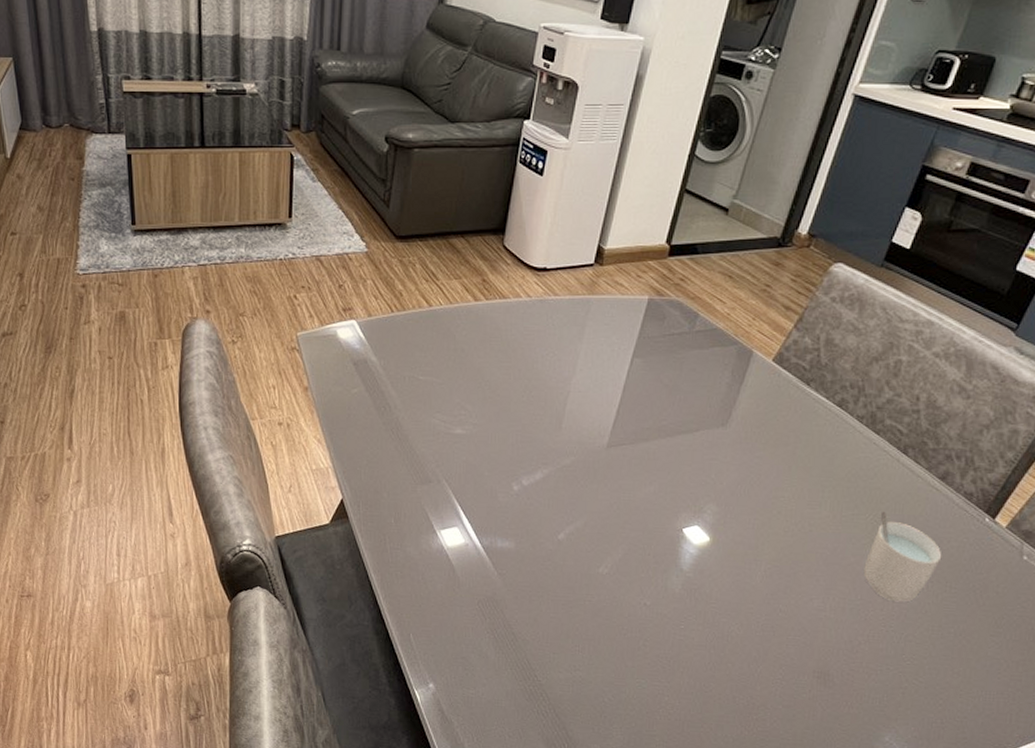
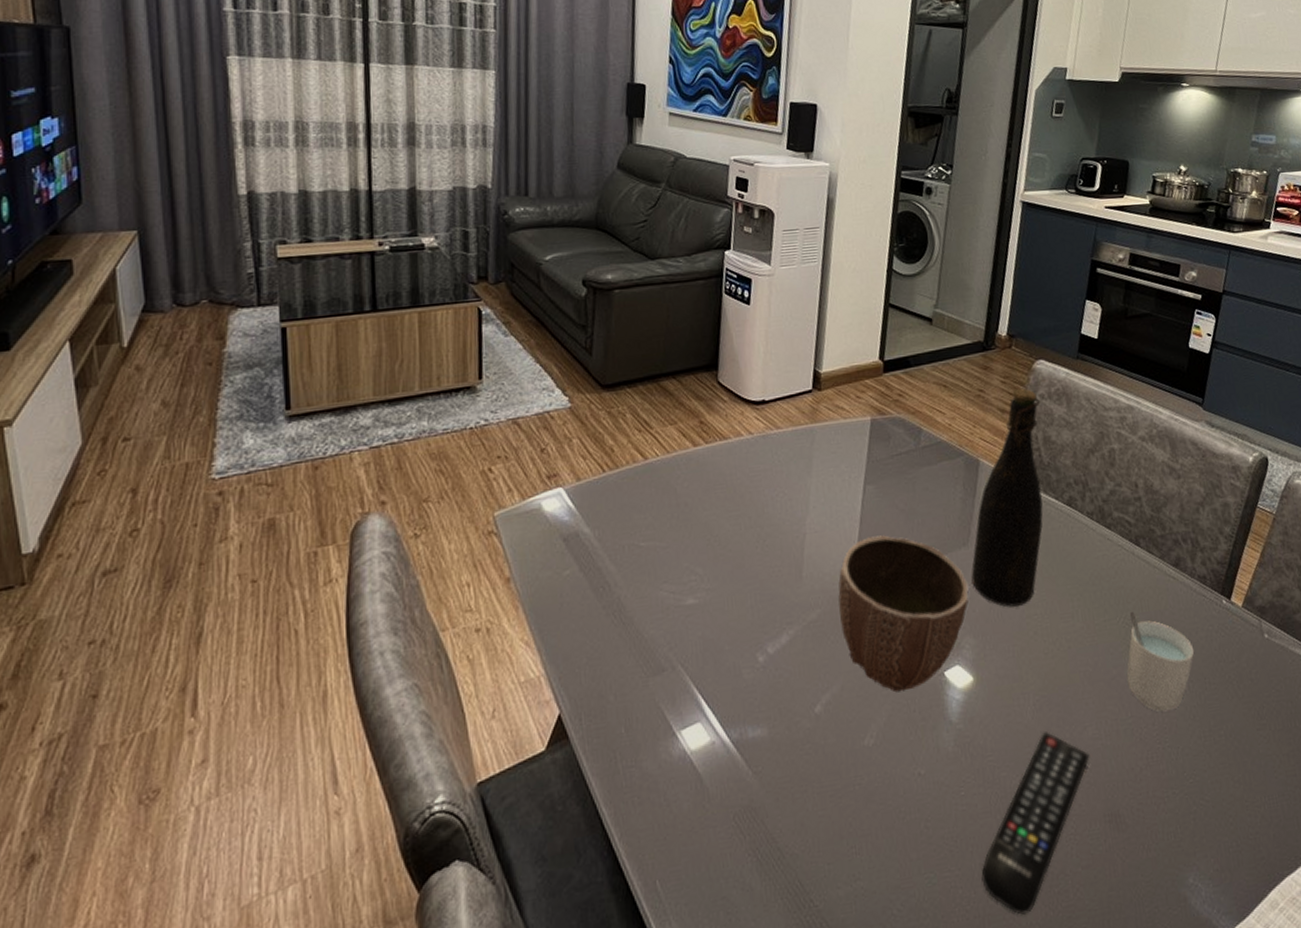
decorative bowl: none [592,404,720,537] -> present [838,535,969,693]
remote control: none [687,595,811,728] -> present [981,731,1090,915]
bottle: none [724,288,830,487] -> present [971,388,1043,607]

